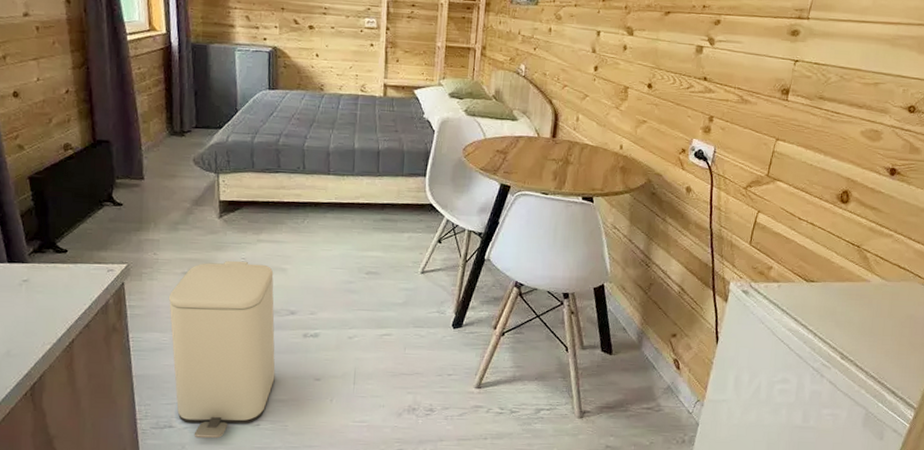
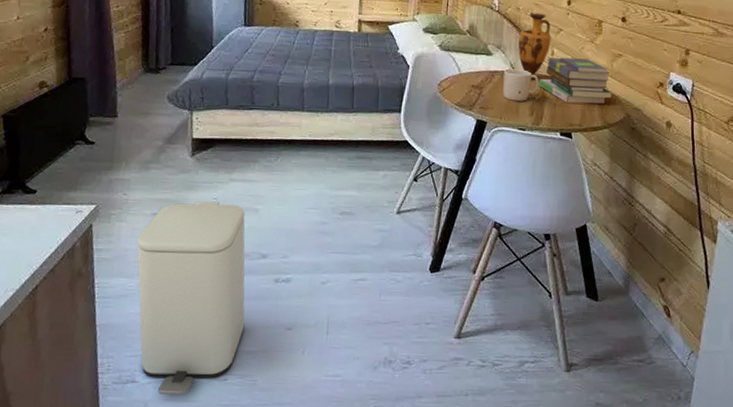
mug: none [526,134,564,166] -> present [502,68,540,101]
vase: none [543,78,577,145] -> present [518,13,551,80]
books: none [562,123,635,169] -> present [538,57,612,104]

